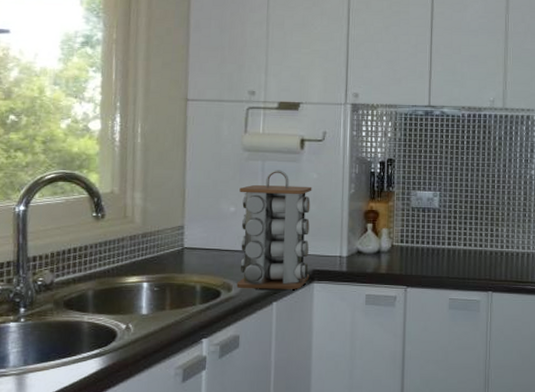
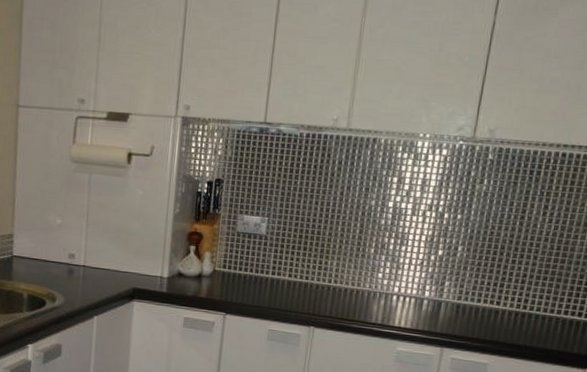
spice rack: present [236,170,312,291] -> none [60,183,137,306]

